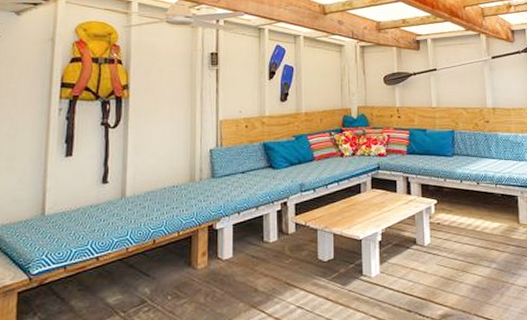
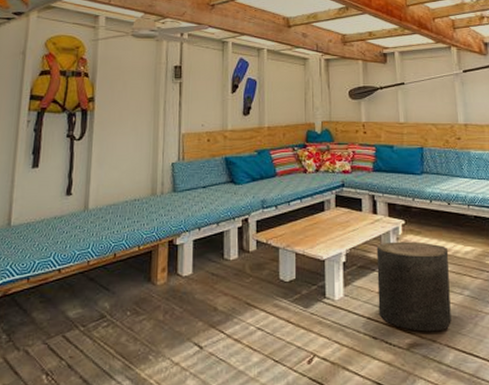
stool: none [410,219,480,303] -> present [376,241,451,332]

